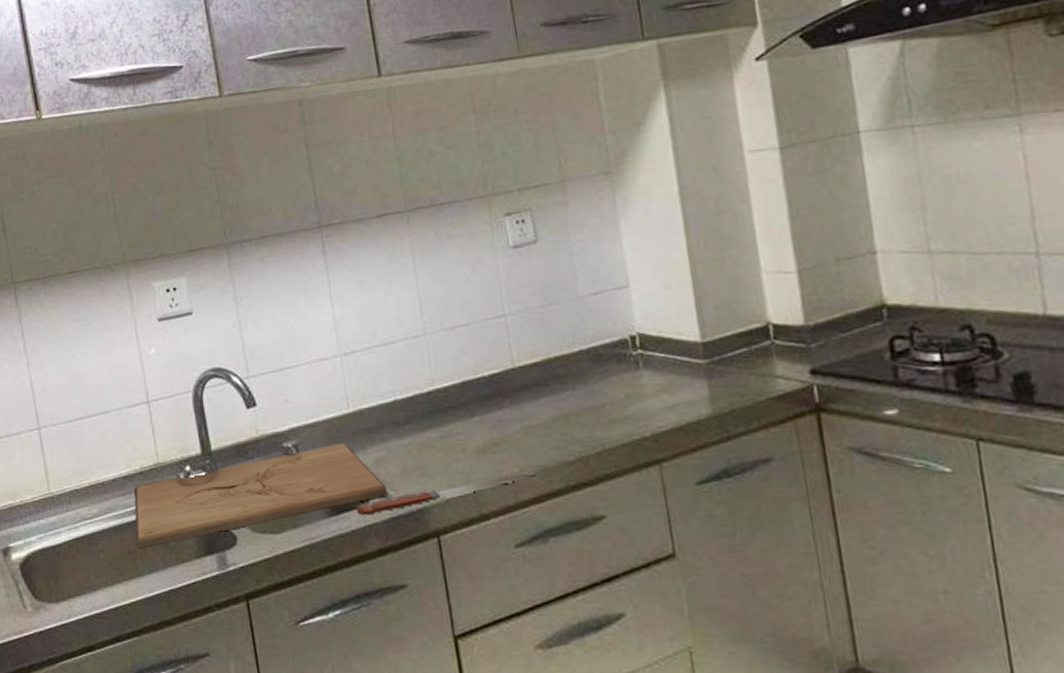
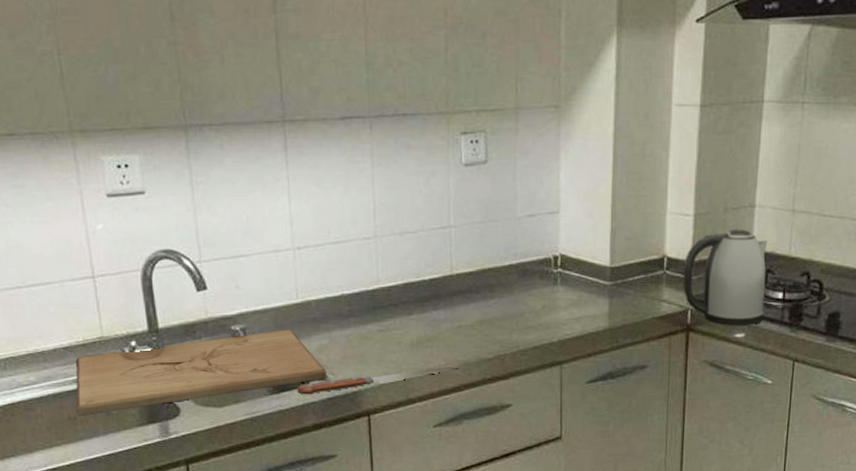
kettle: none [795,281,920,402] -> present [683,229,768,326]

